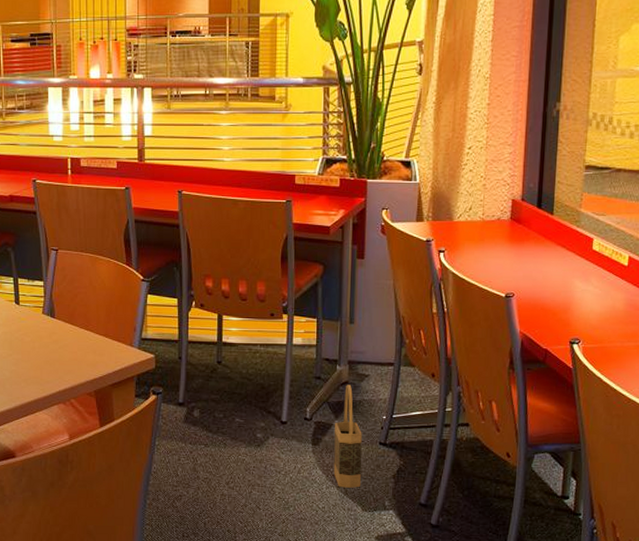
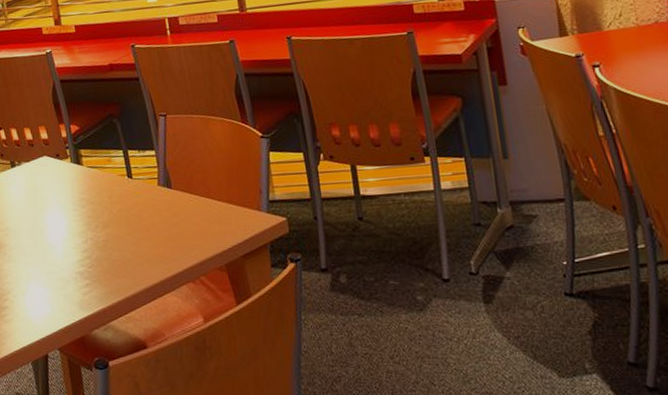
bag: present [333,385,362,488] -> none [507,229,551,352]

